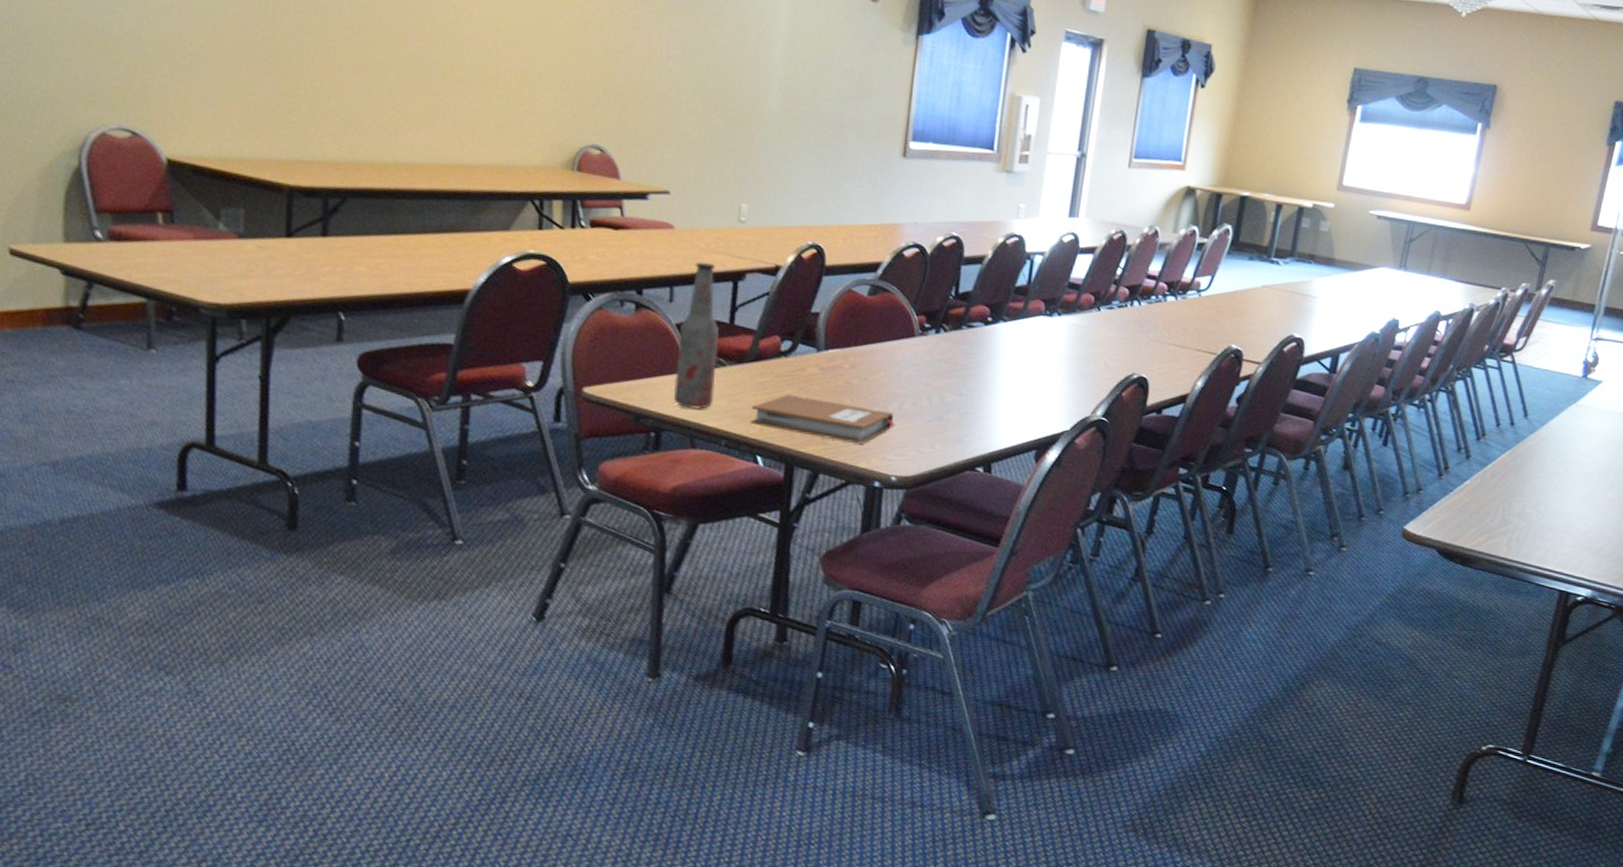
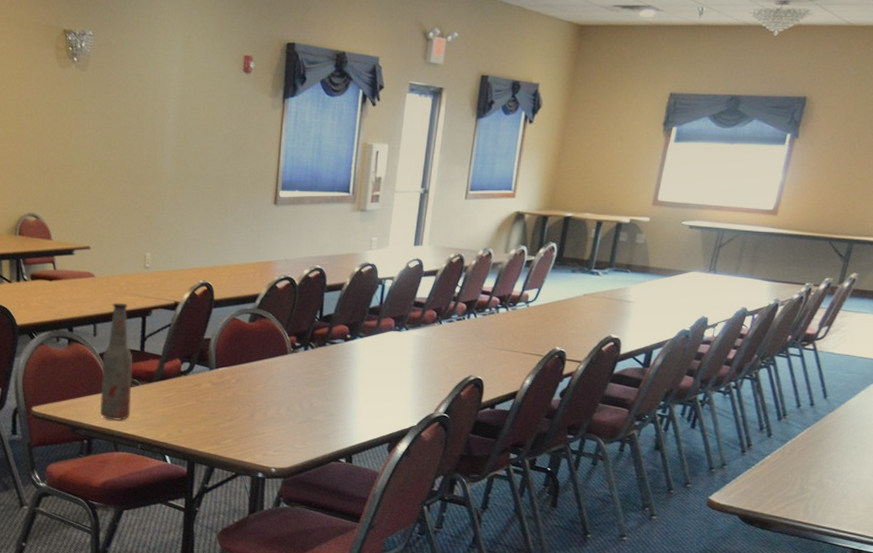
notebook: present [750,394,895,444] -> none [159,405,273,443]

